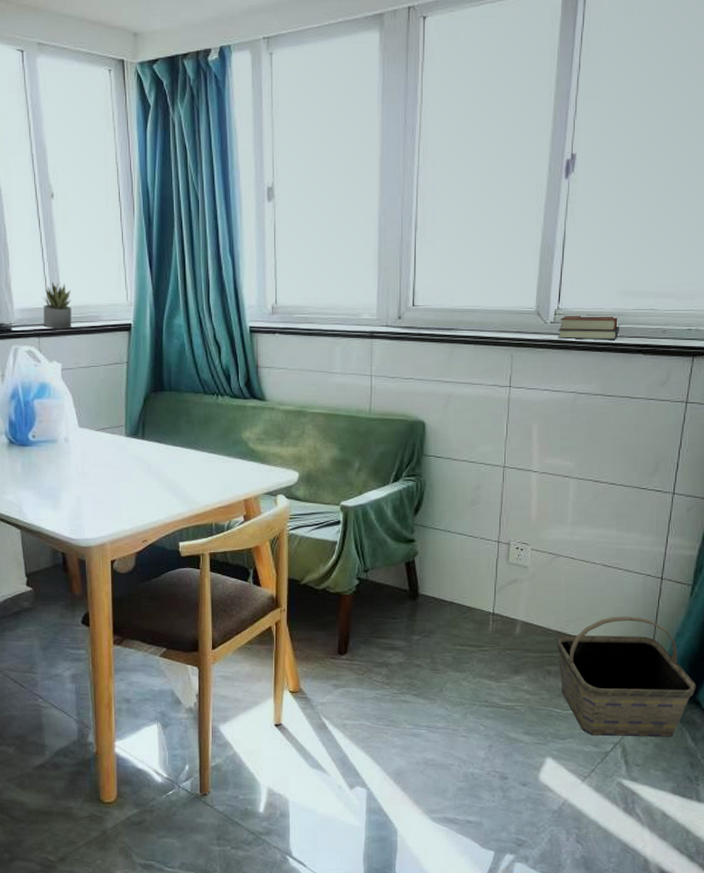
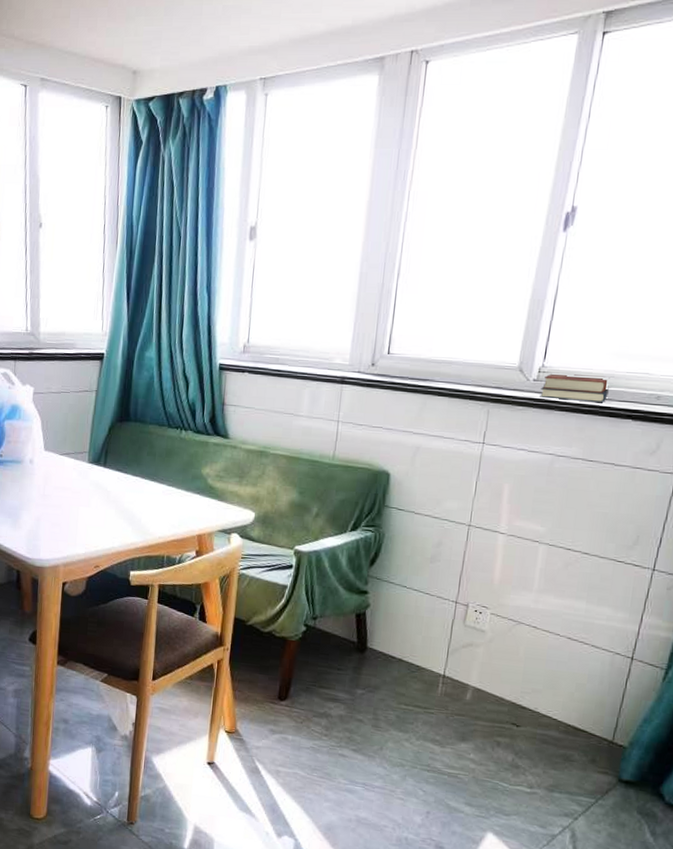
succulent plant: present [42,281,72,329] -> none [21,308,50,354]
basket: present [557,616,696,738] -> none [509,693,661,829]

